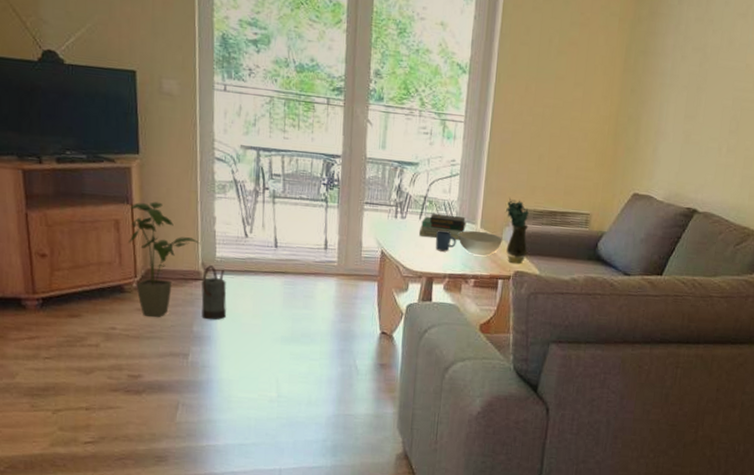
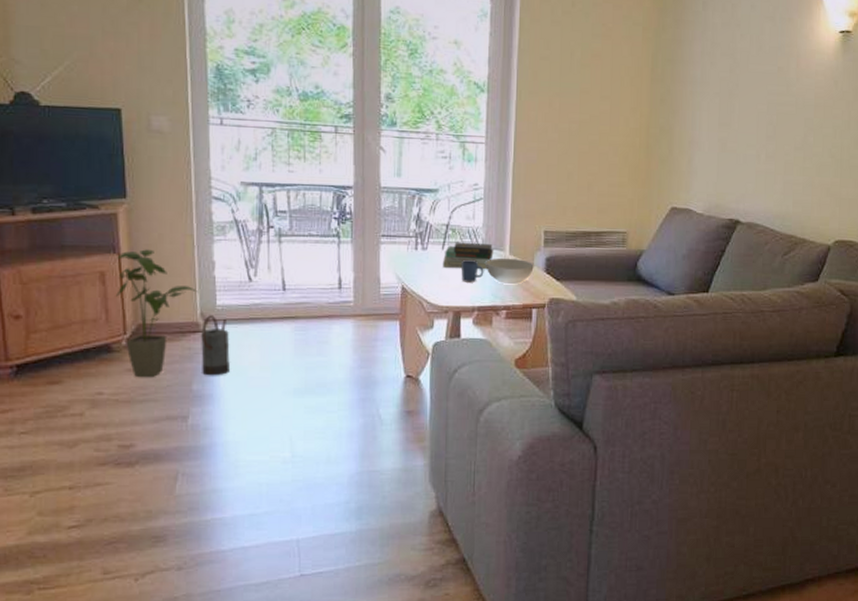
vase: present [506,198,529,265] -> none [536,220,562,291]

